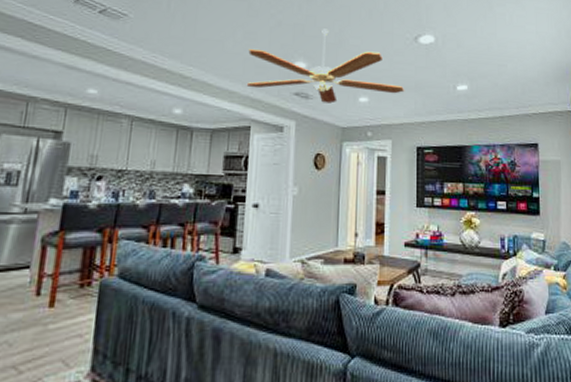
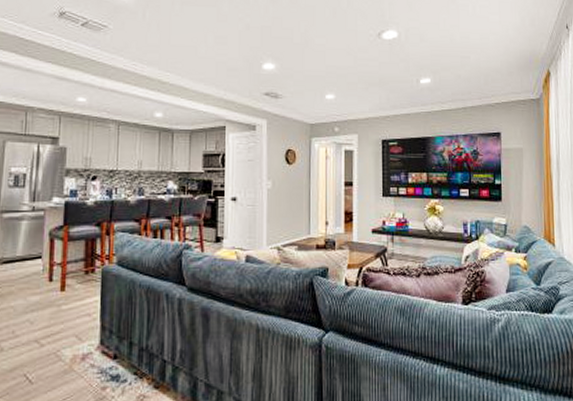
ceiling fan: present [246,28,405,104] -> none [219,29,370,102]

